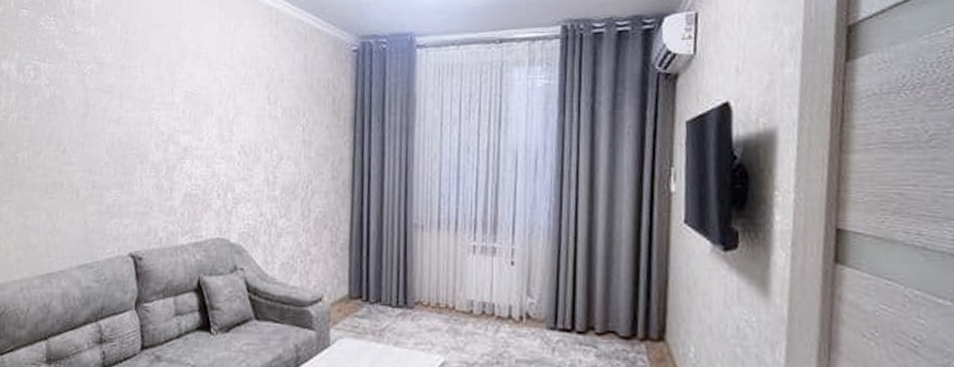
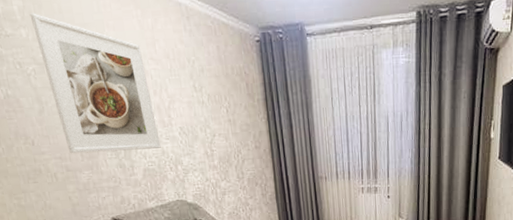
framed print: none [101,11,216,169] -> present [29,13,161,154]

